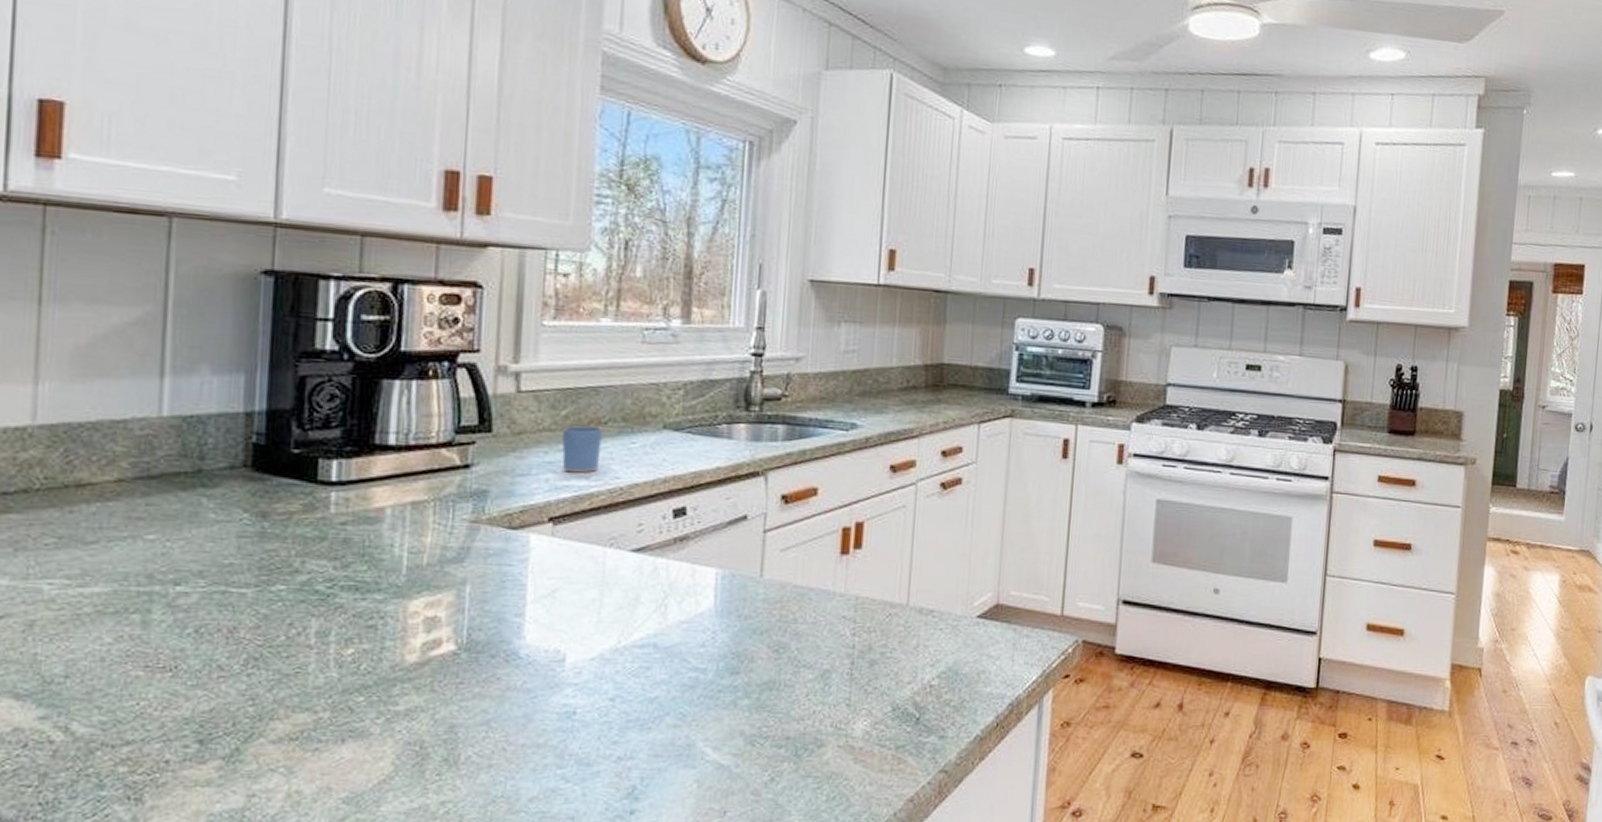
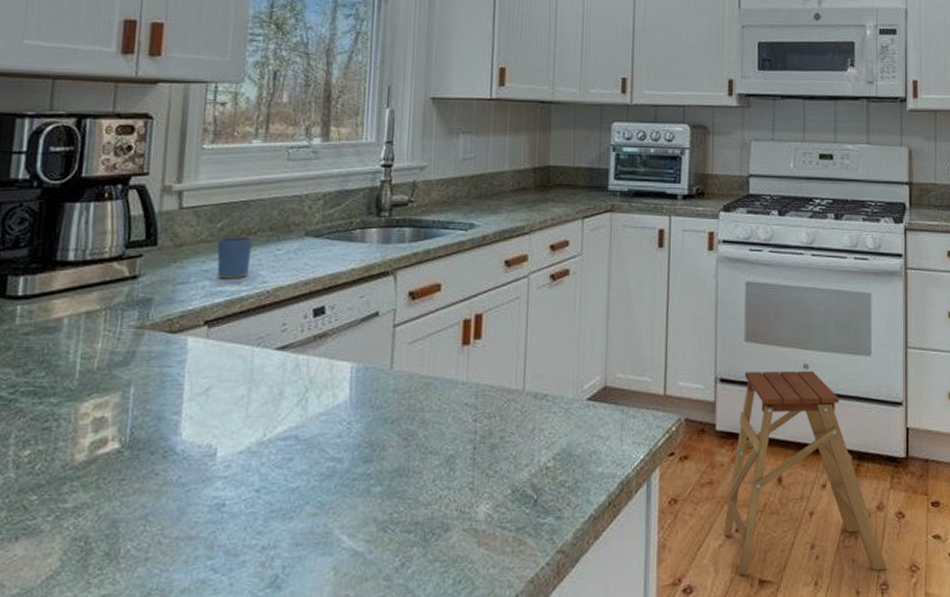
step ladder: none [1117,594,1287,801] -> present [723,371,887,576]

